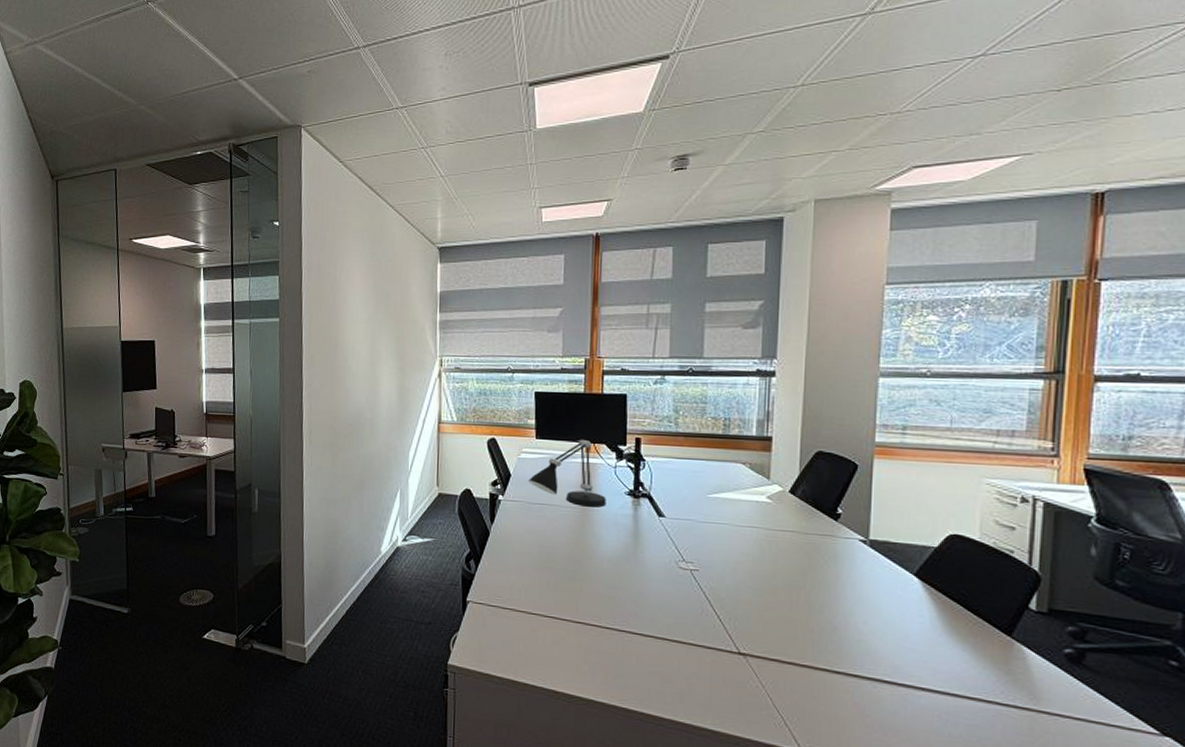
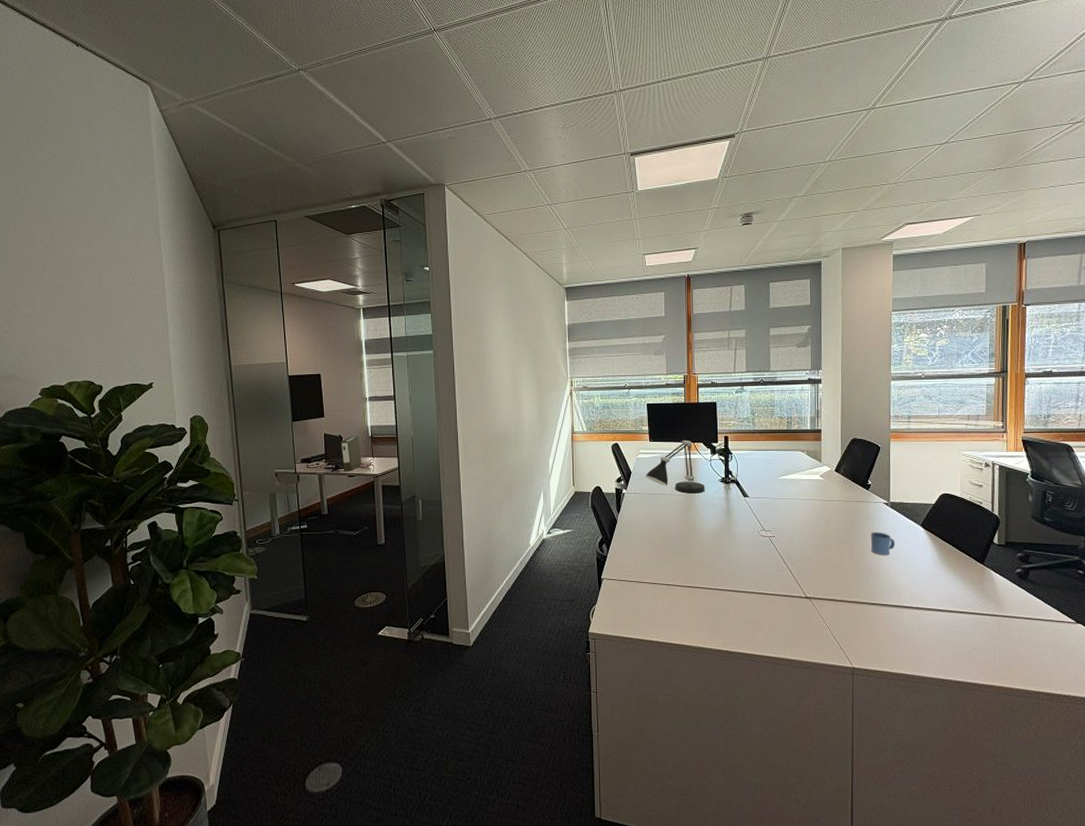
binder: none [172,411,195,452] -> present [340,436,362,472]
mug: none [837,577,875,611] -> present [870,532,896,556]

